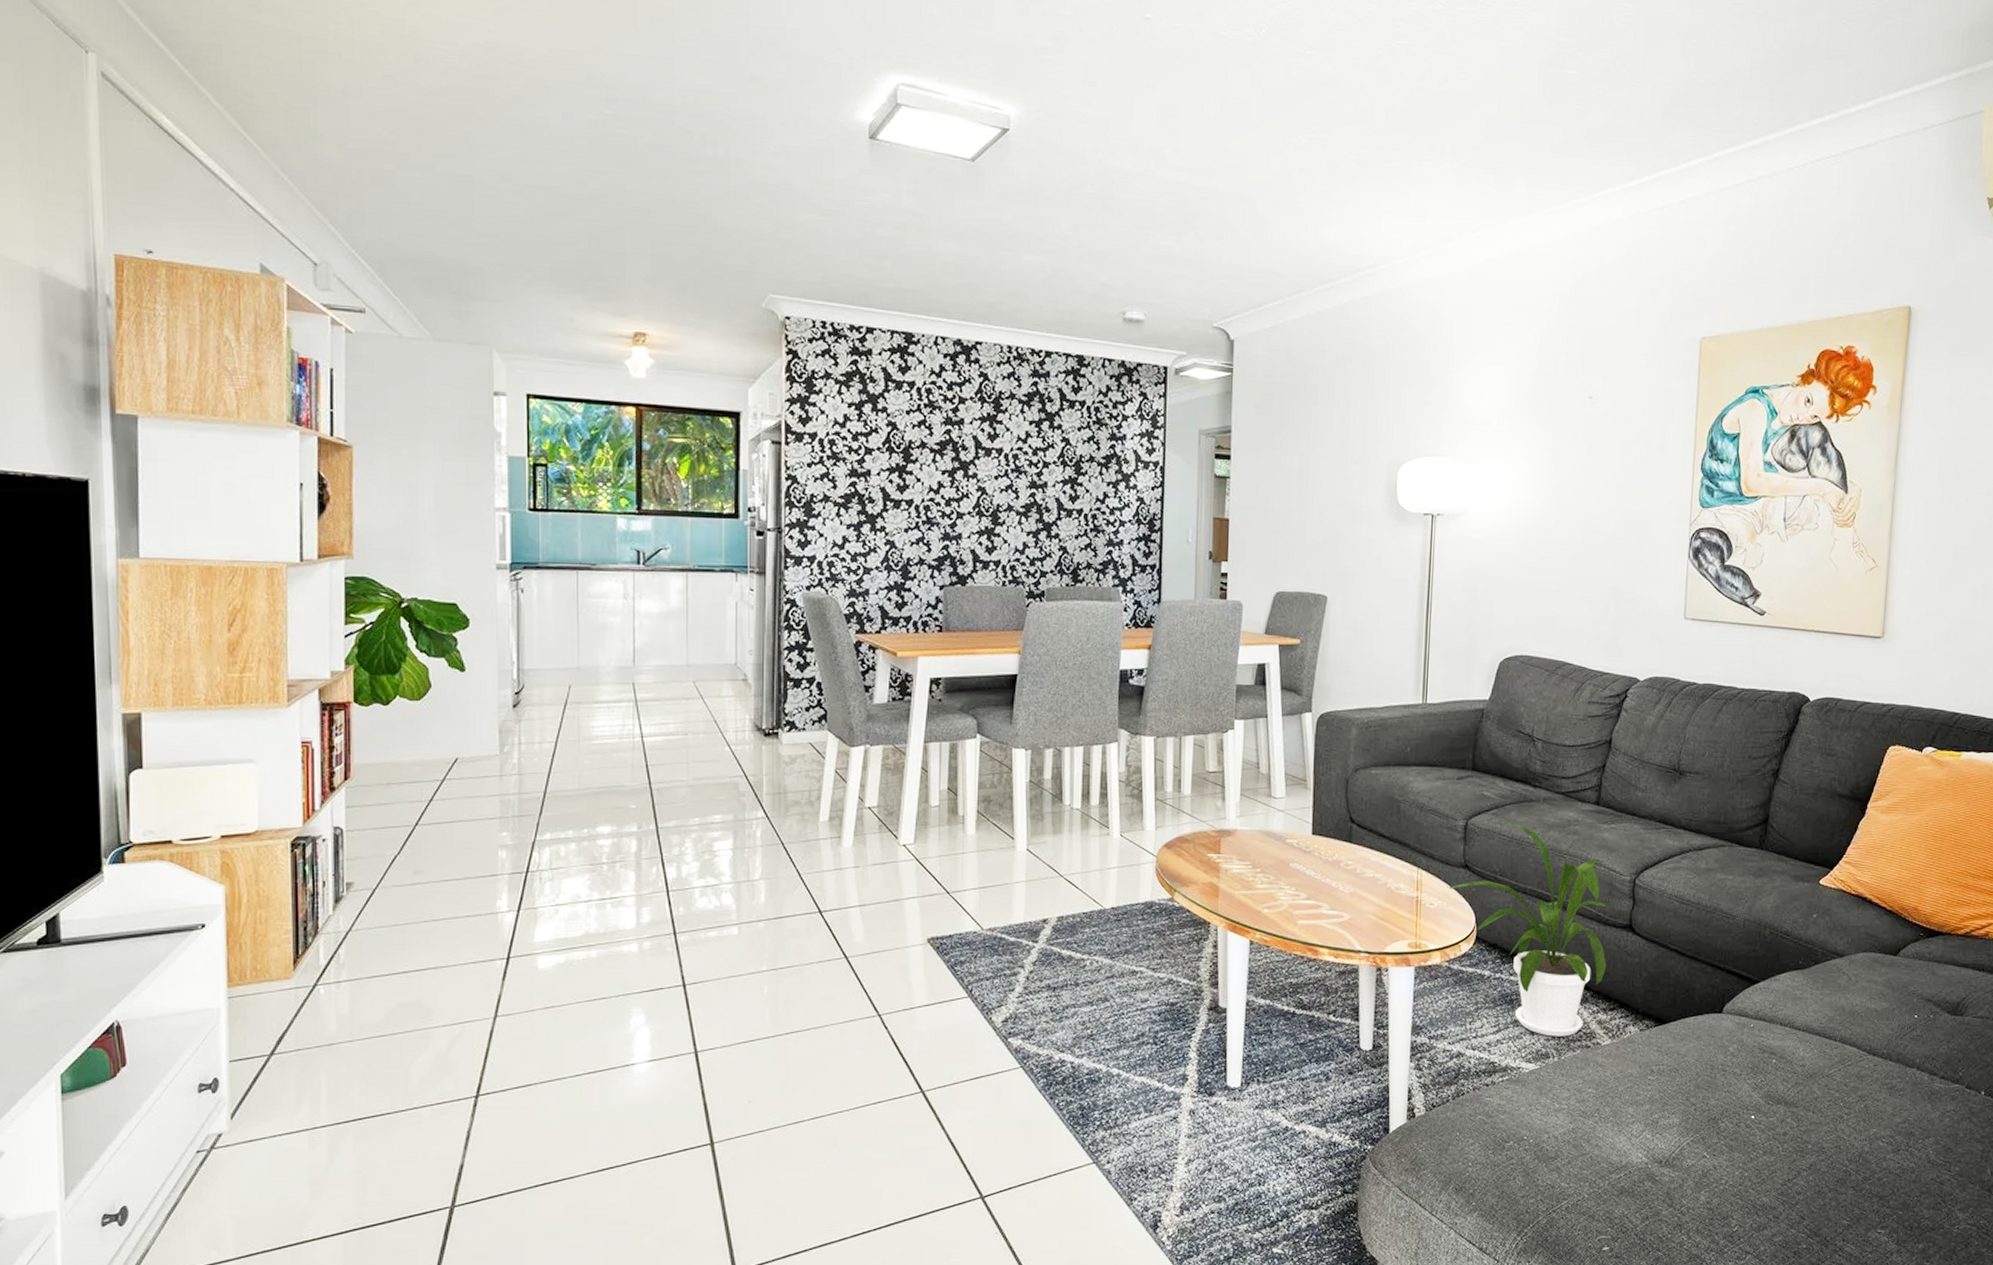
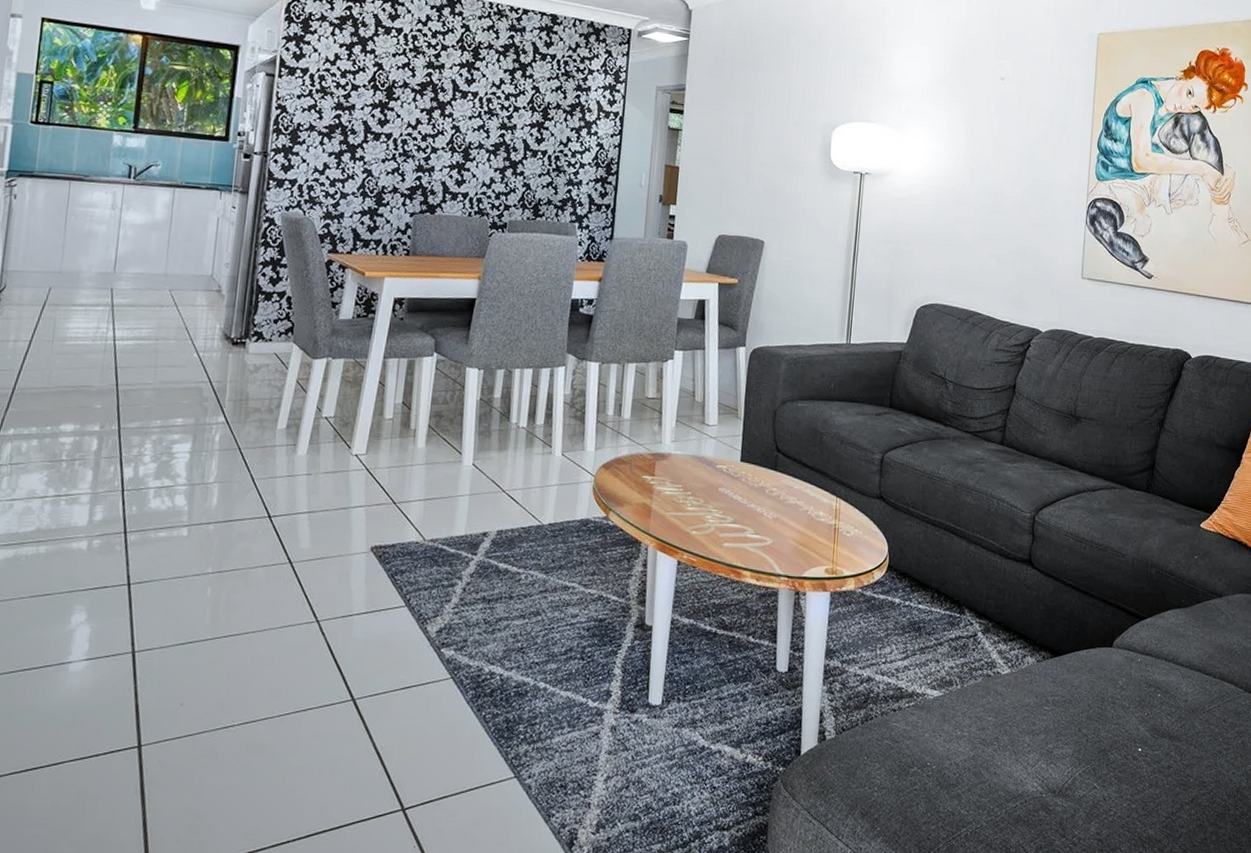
house plant: present [1447,820,1611,1037] -> none [863,455,1012,665]

